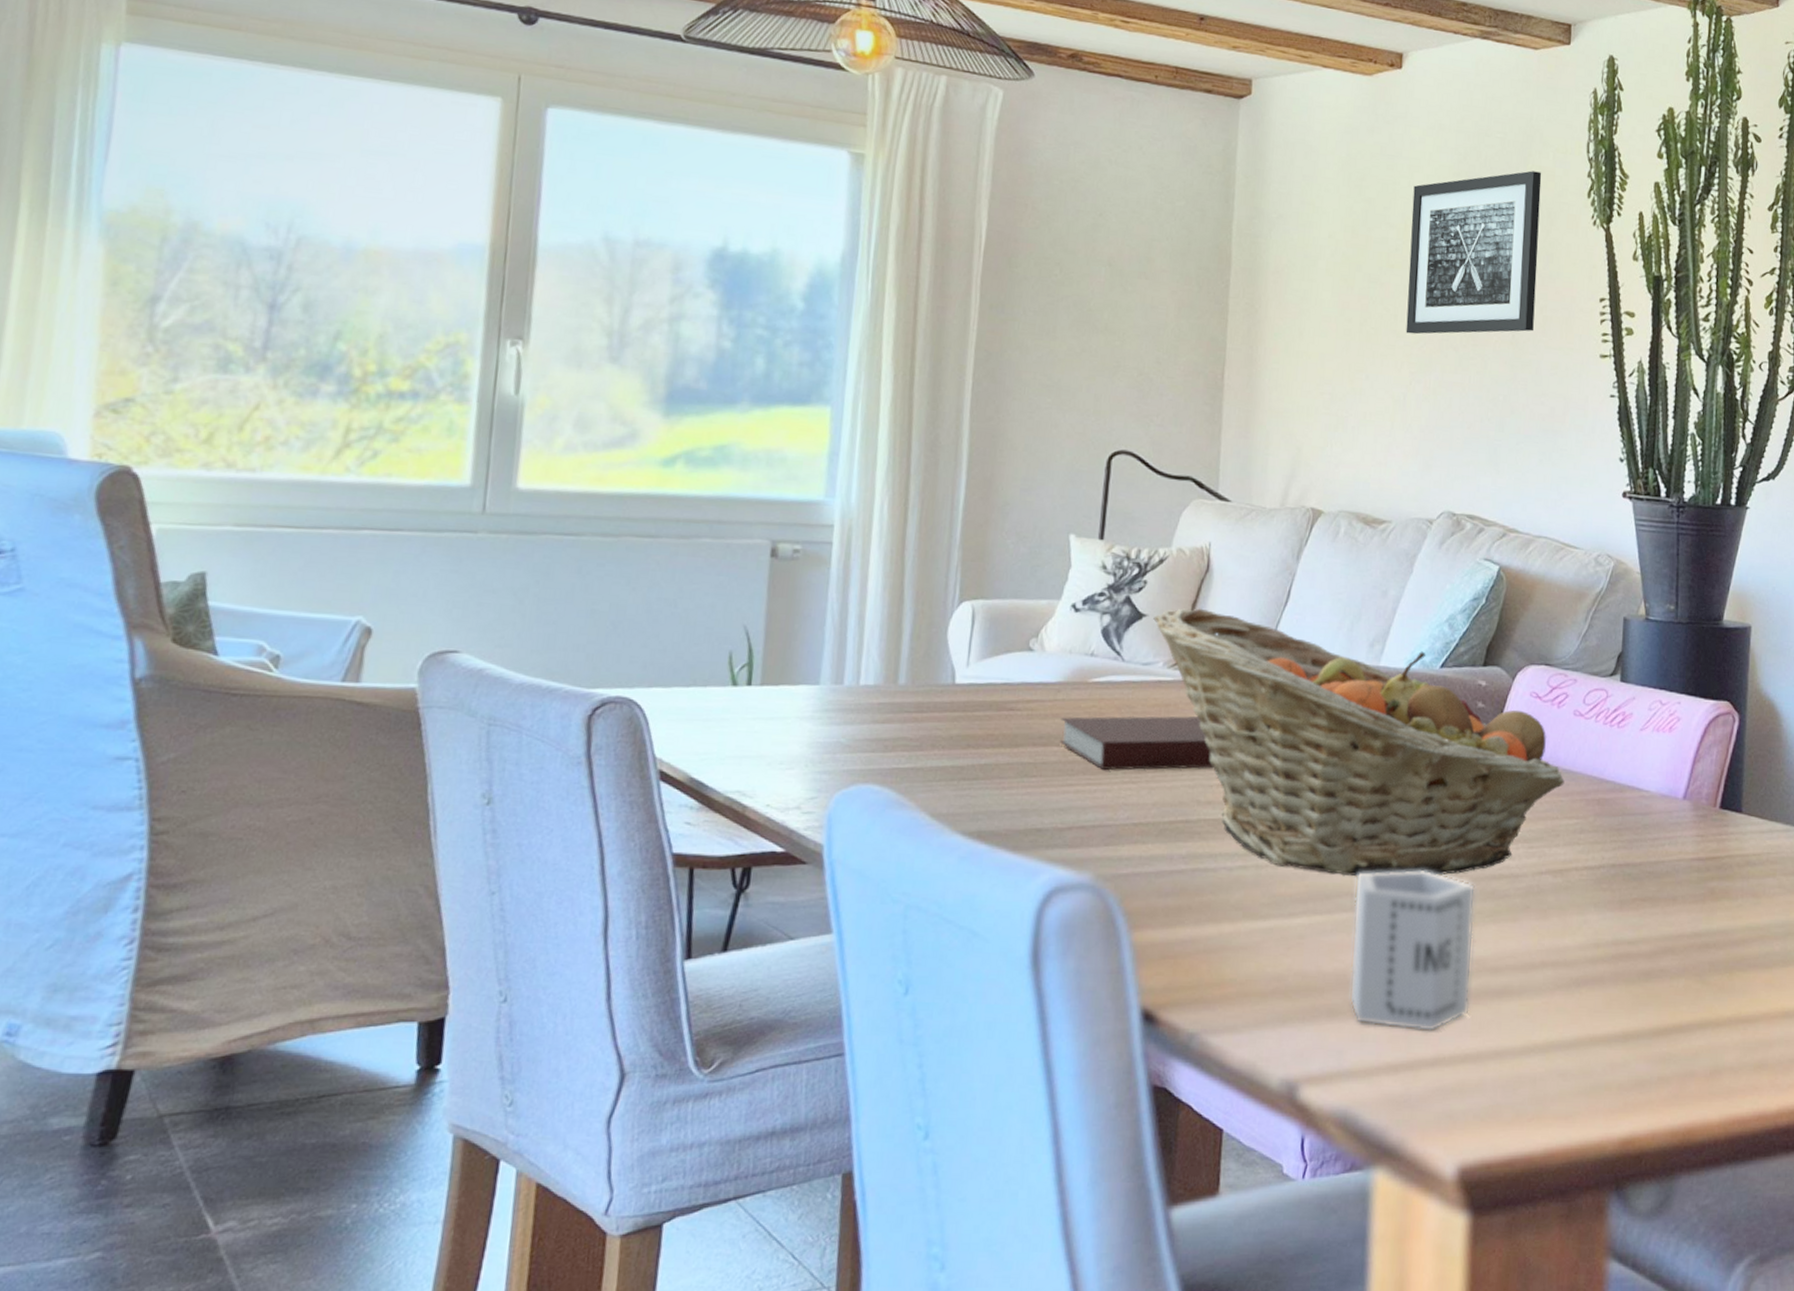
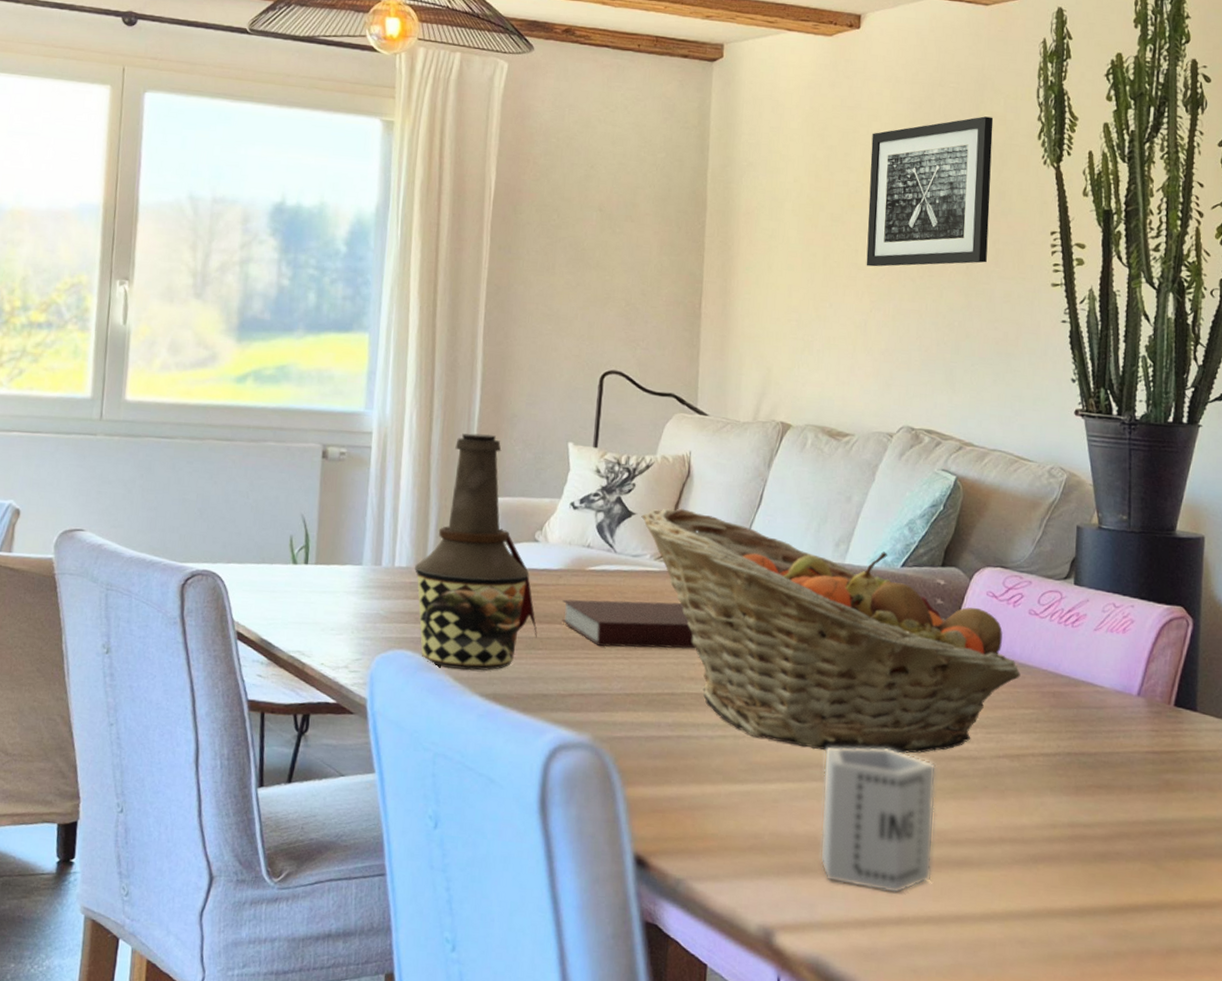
bottle: none [884,524,1031,805] -> present [415,433,537,671]

